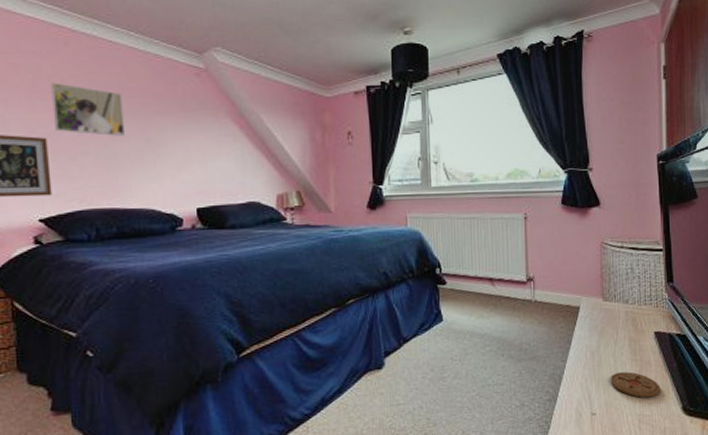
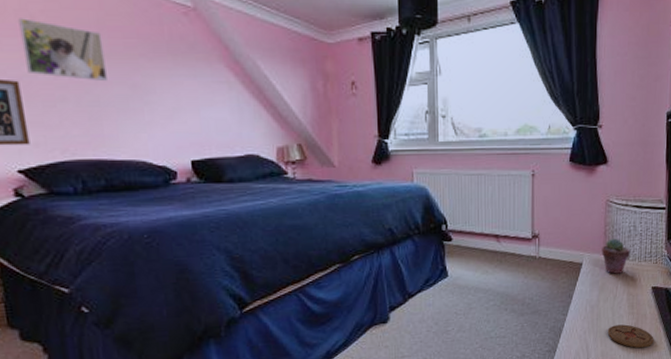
potted succulent: none [599,281,630,318] -> present [601,238,631,274]

